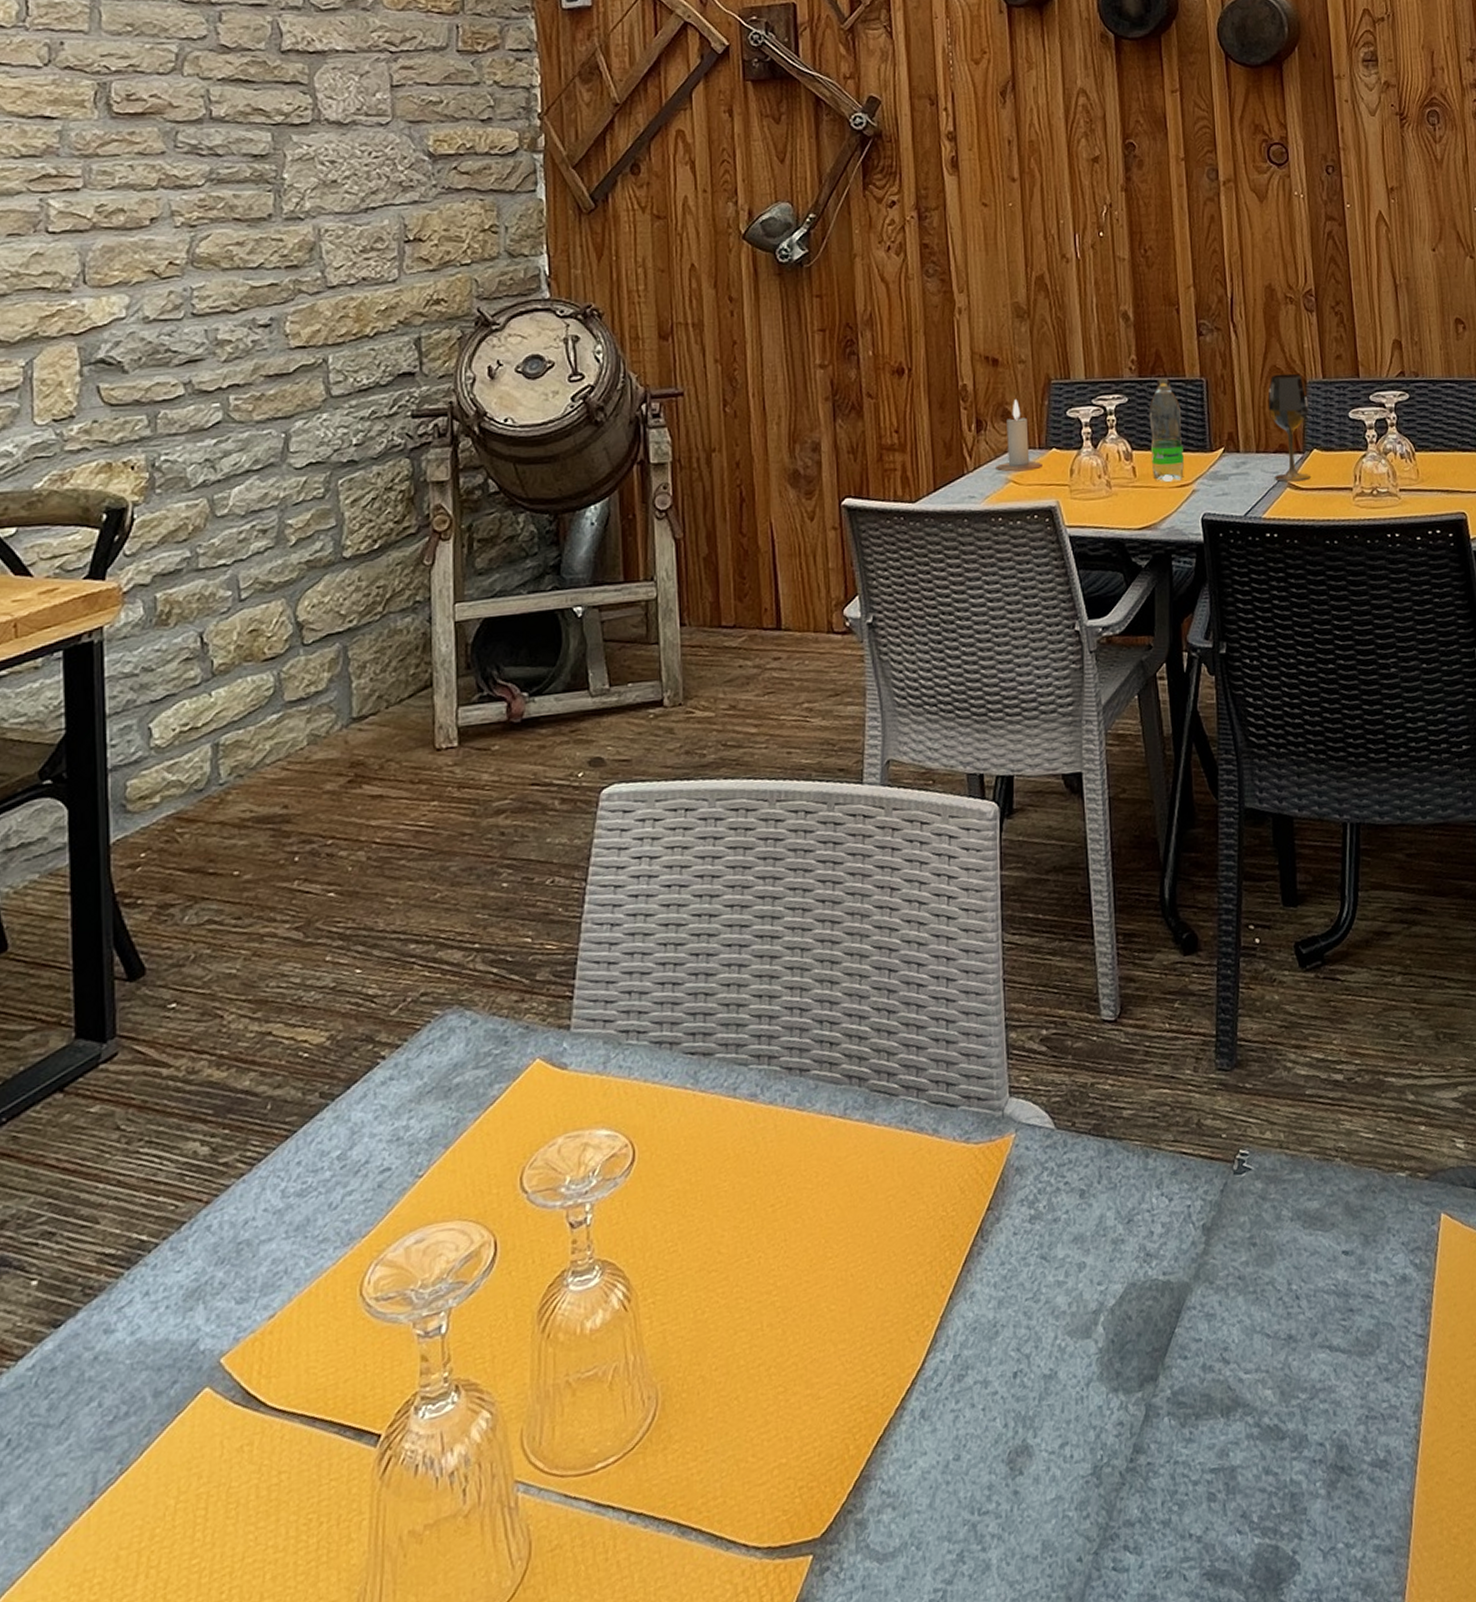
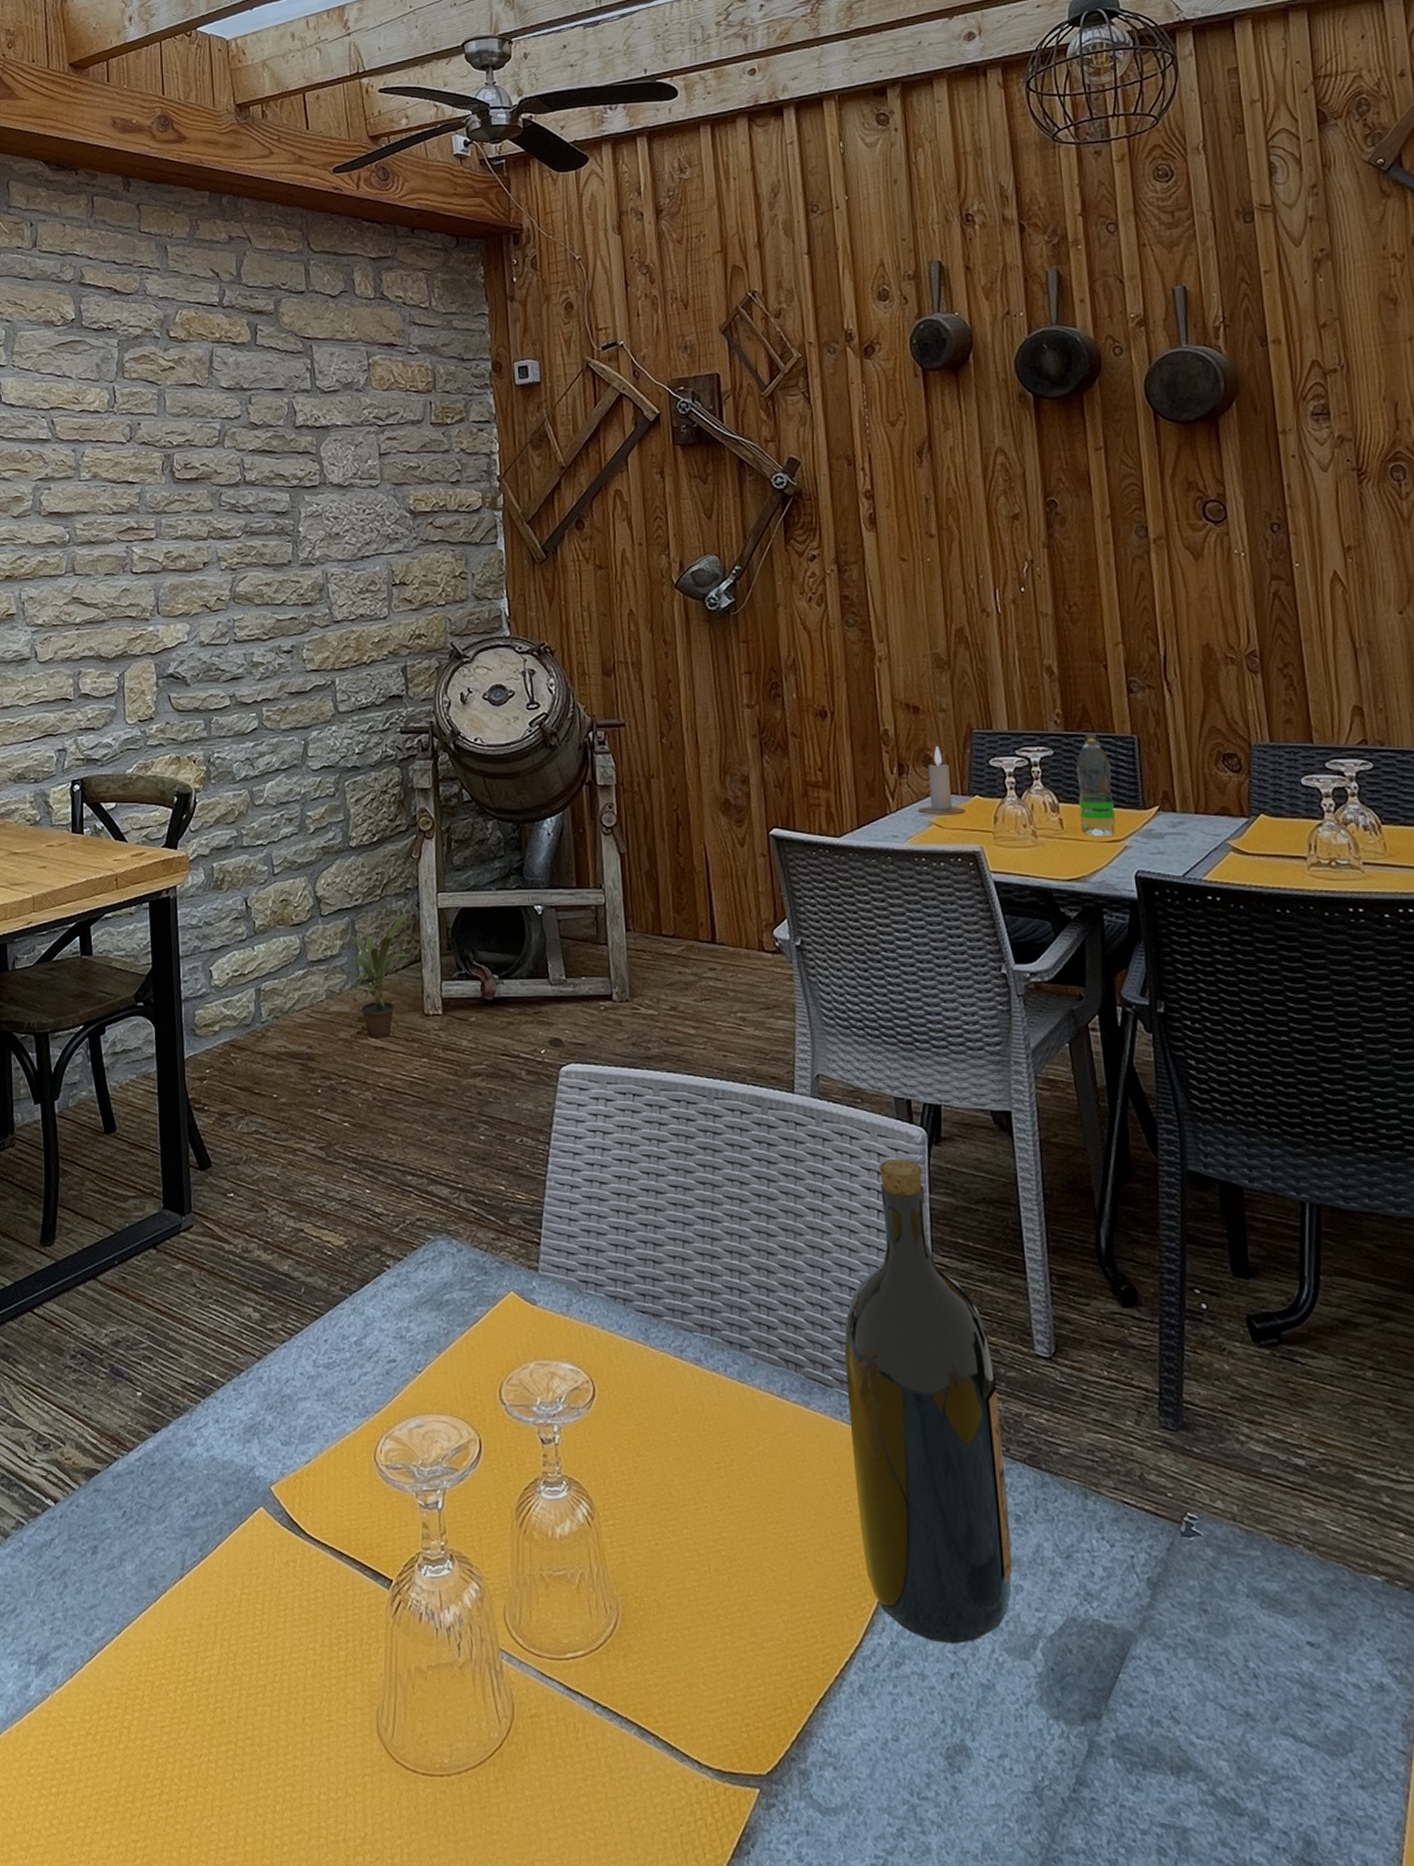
potted plant: none [336,631,423,786] -> present [346,913,413,1039]
wine bottle: none [911,838,1076,1344] -> present [844,1159,1012,1644]
wine glass: present [1268,373,1312,483] -> none [1207,735,1259,846]

